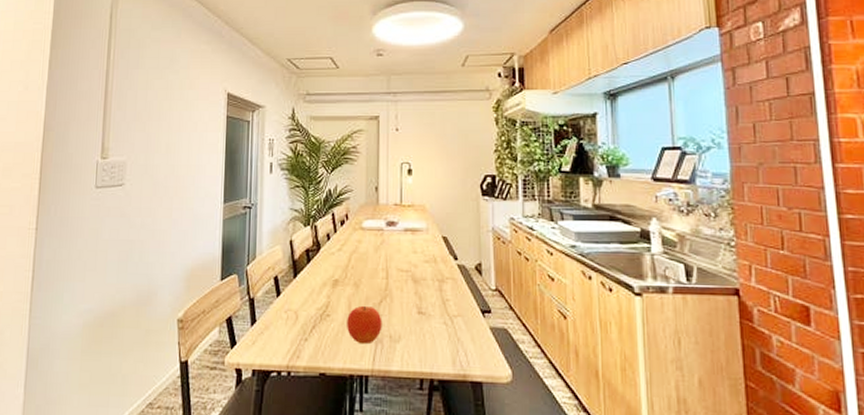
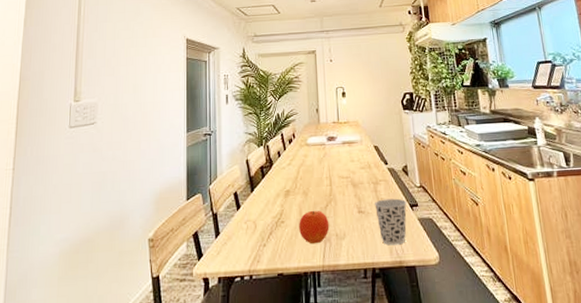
cup: none [437,300,478,356] -> present [374,198,407,246]

